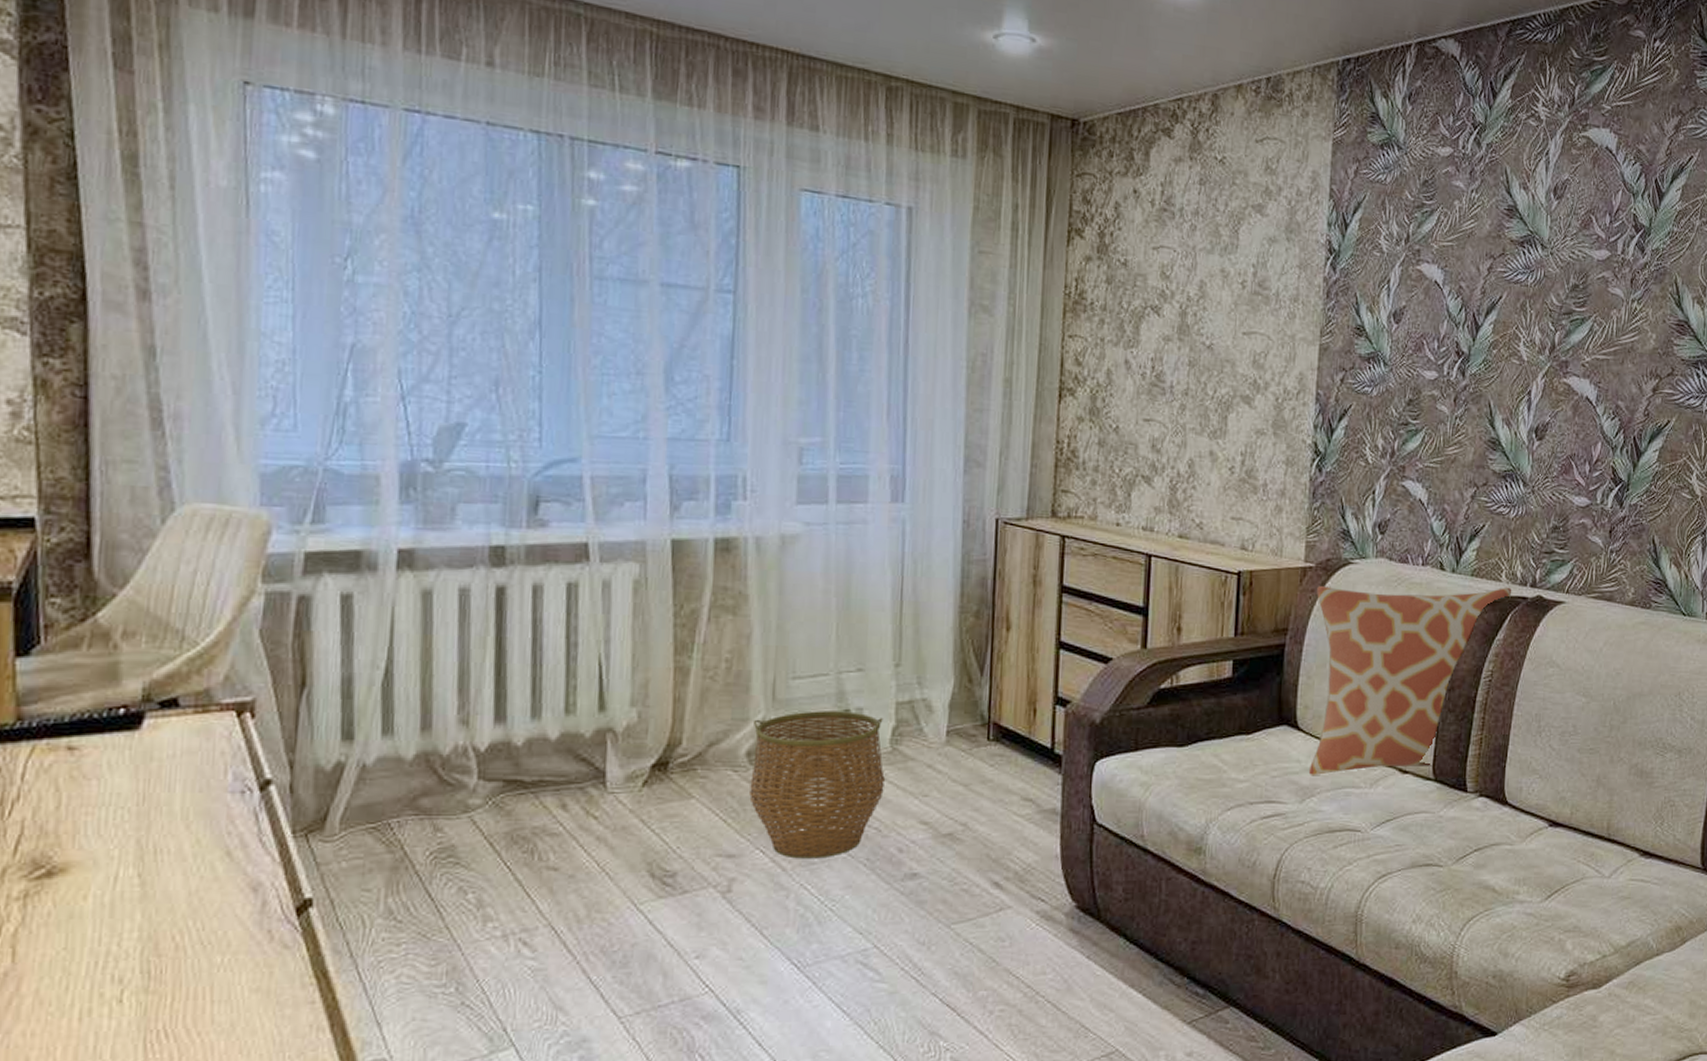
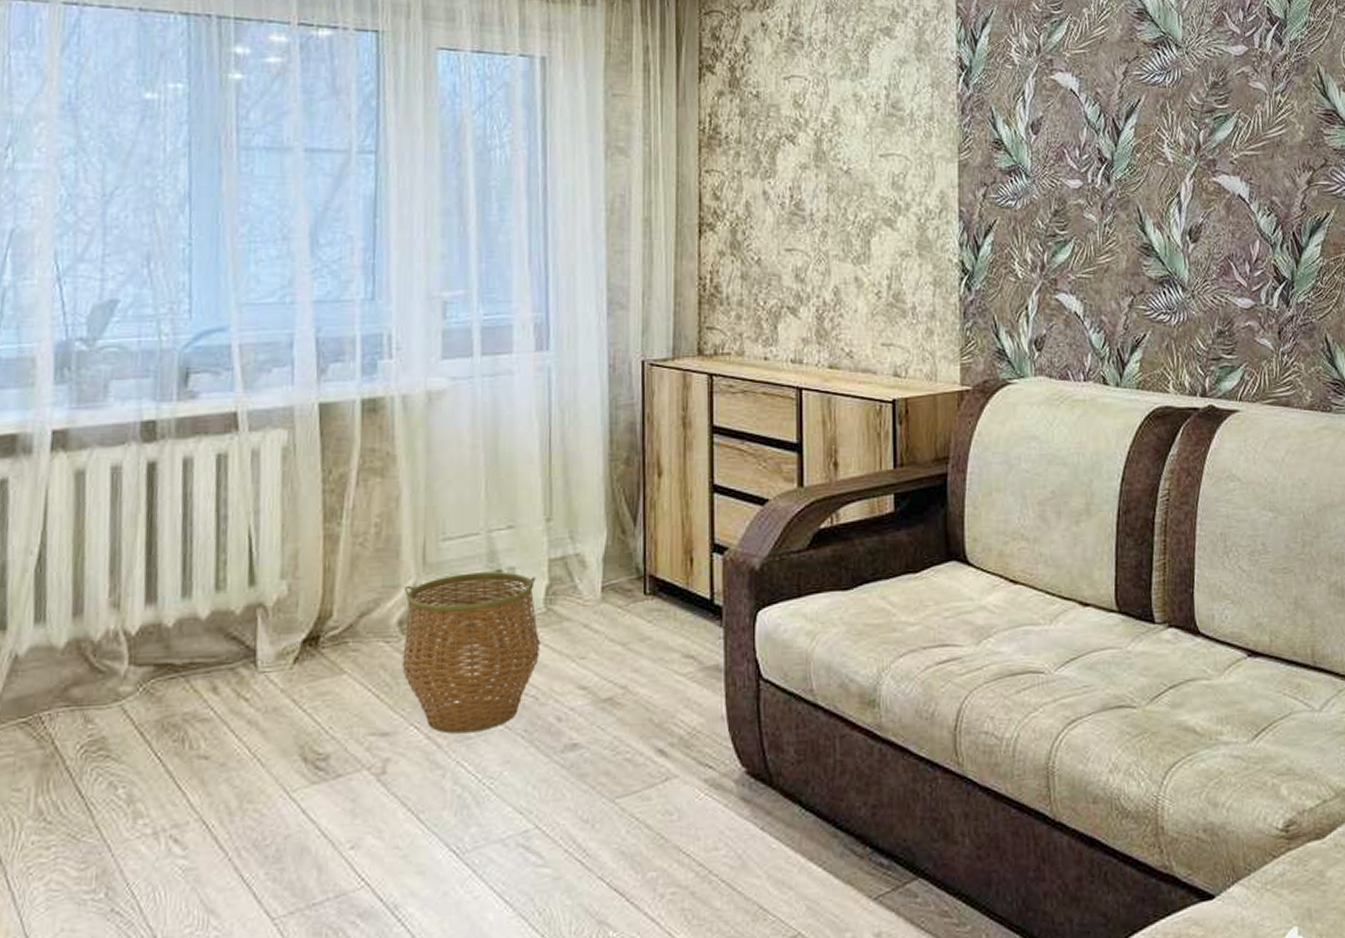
pillow: present [1308,585,1512,775] -> none [976,398,1182,613]

